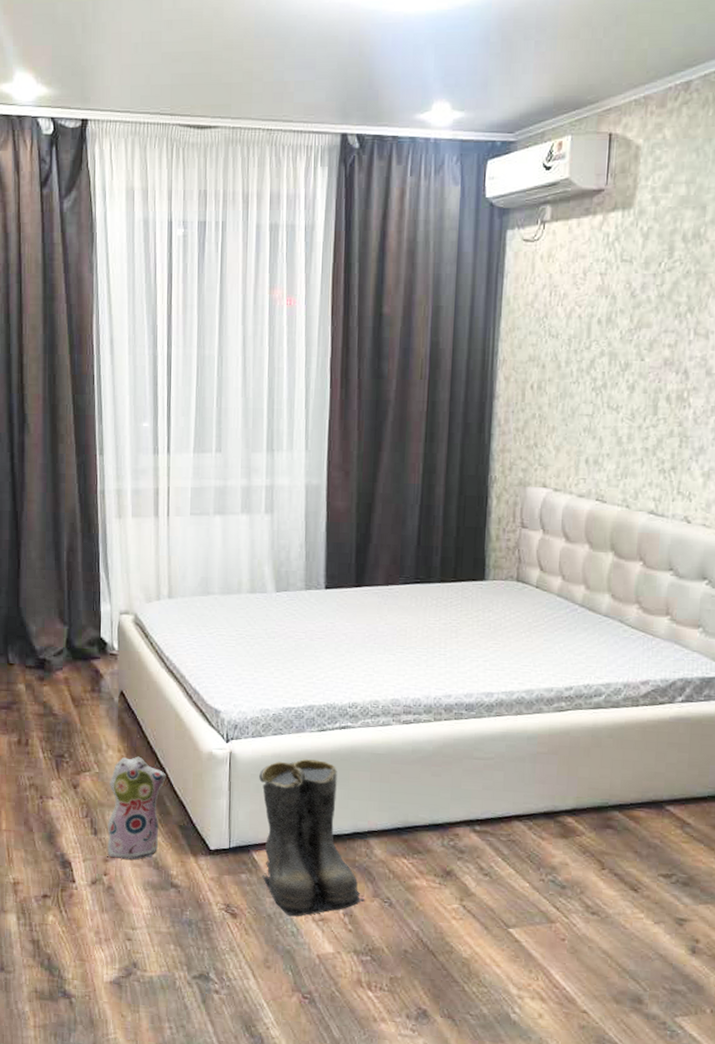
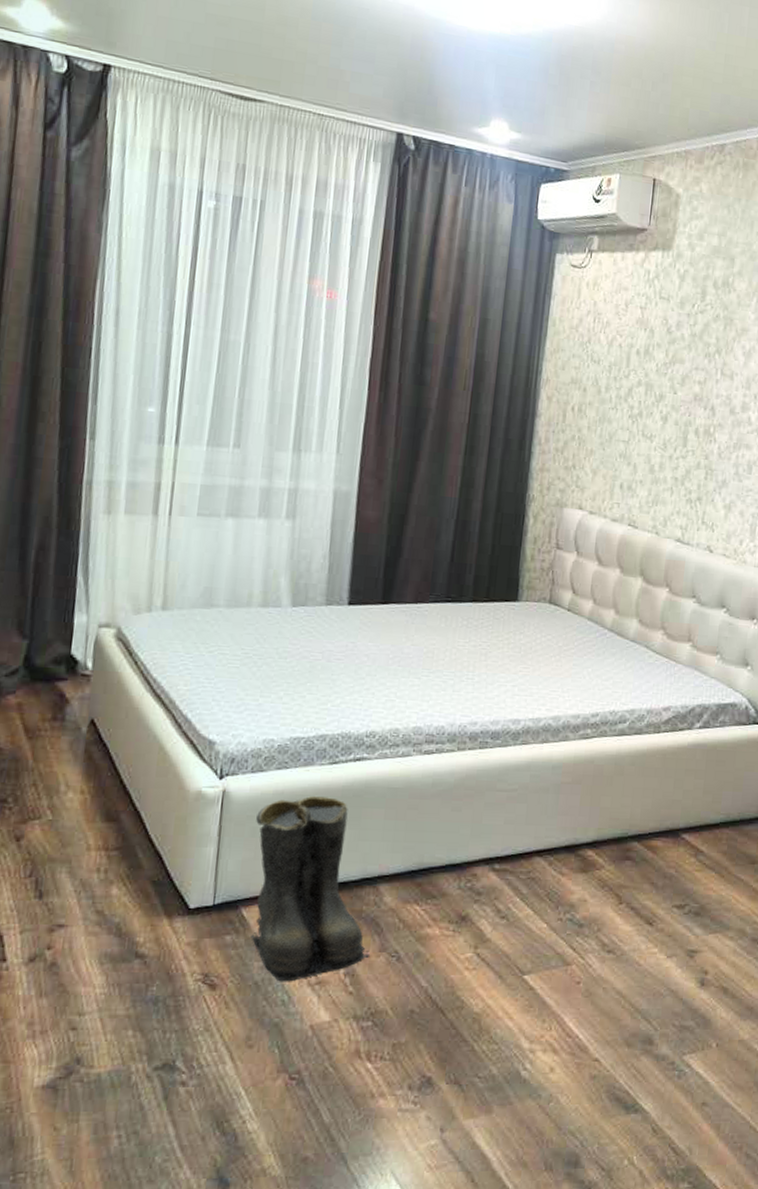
plush toy: present [107,756,166,860] -> none [54,798,141,927]

